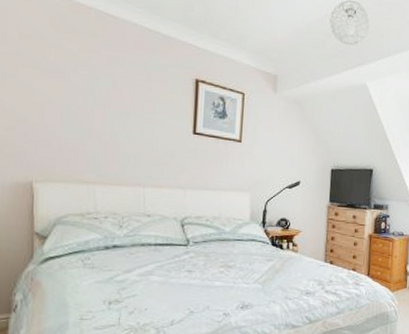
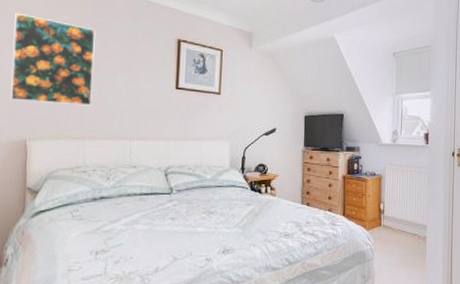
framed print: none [14,40,105,148] -> present [10,12,96,106]

